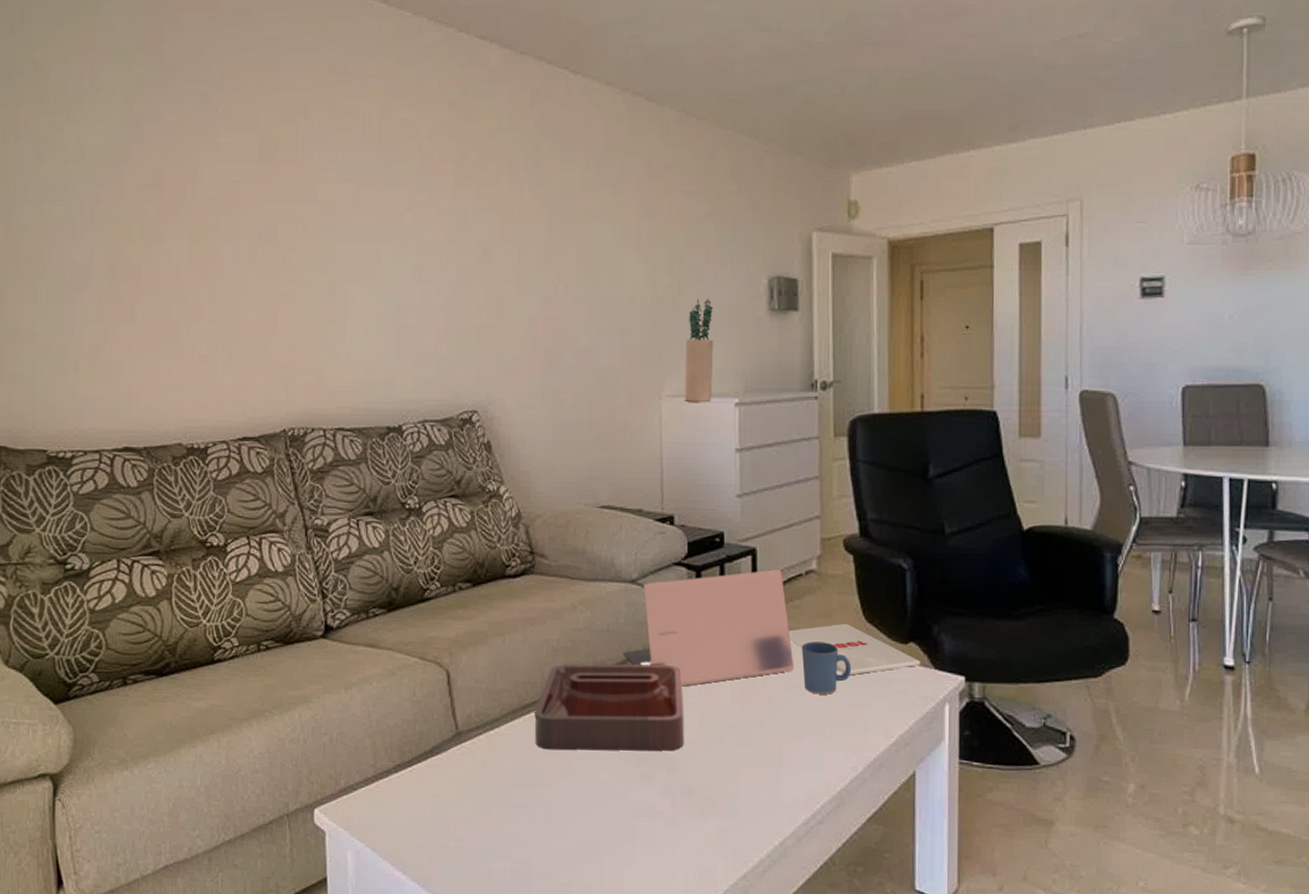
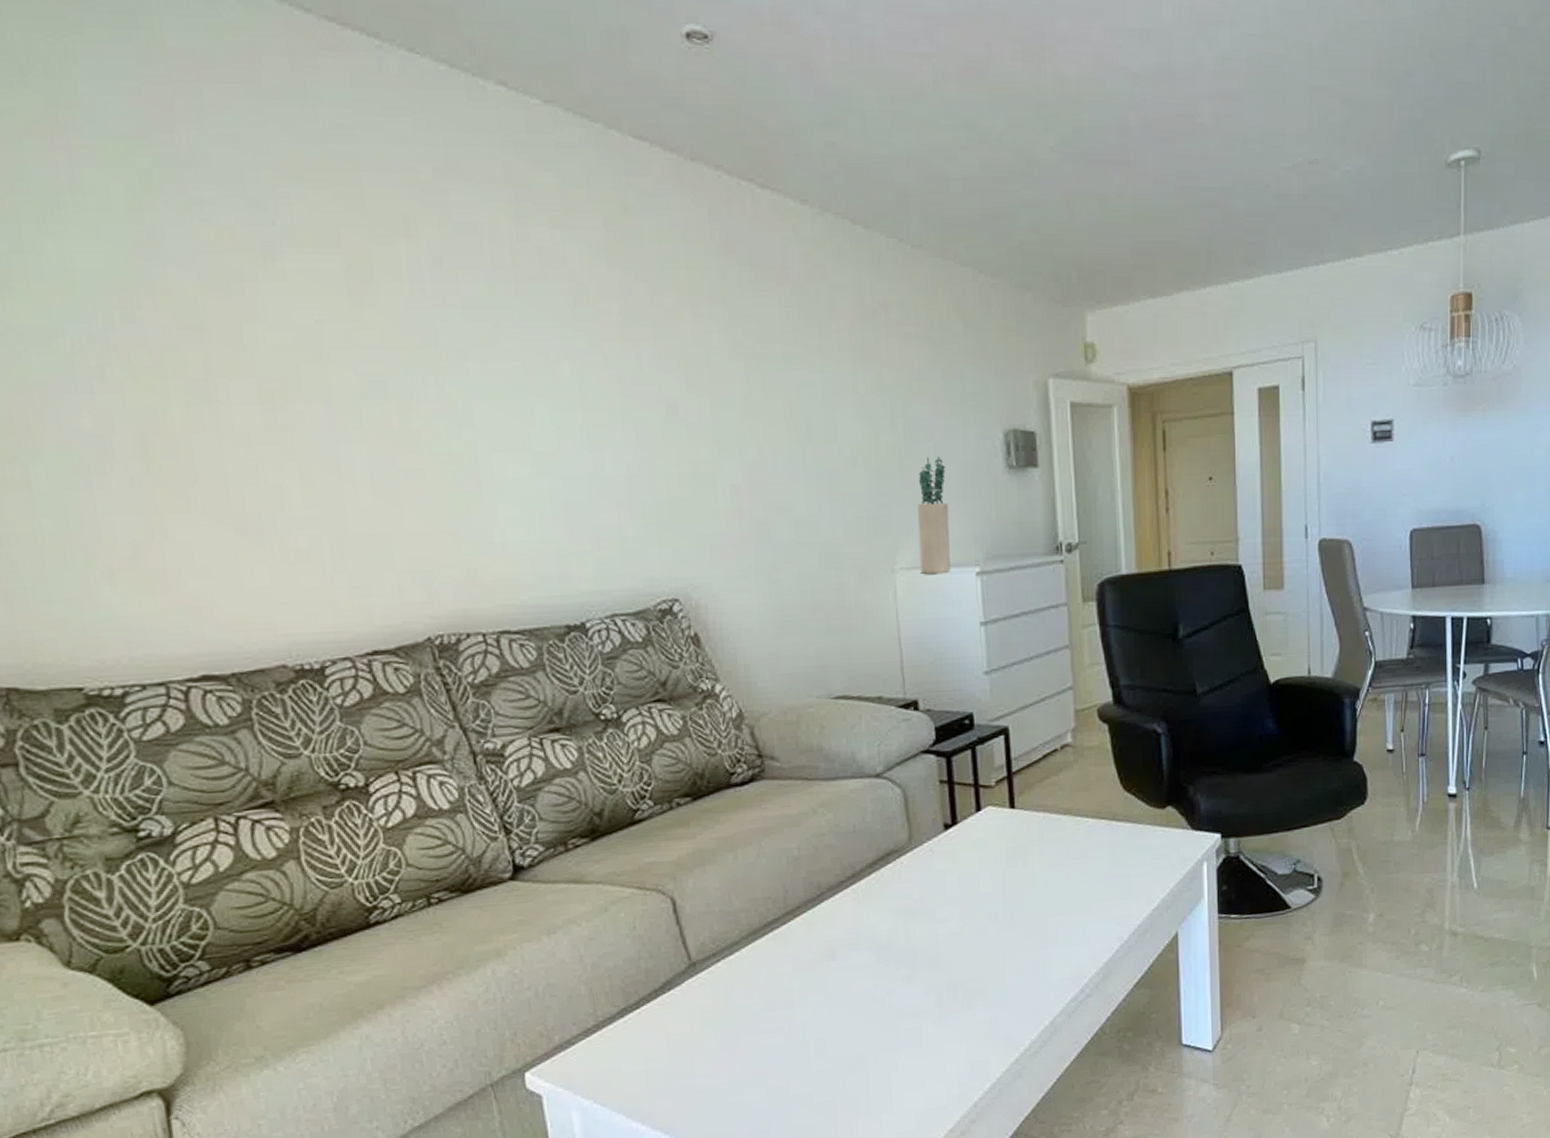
decorative tray: present [534,663,685,751] -> none [778,859,947,967]
laptop: present [622,569,794,687] -> none [872,747,1055,880]
magazine: present [788,623,921,676] -> none [1046,794,1179,847]
mug: present [801,641,852,695] -> none [1061,816,1112,870]

